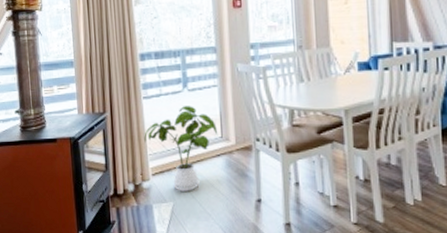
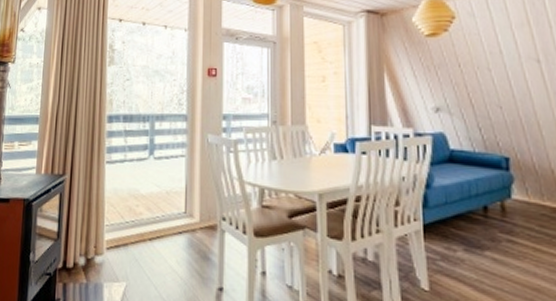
house plant: present [144,106,217,192] -> none [102,175,181,272]

